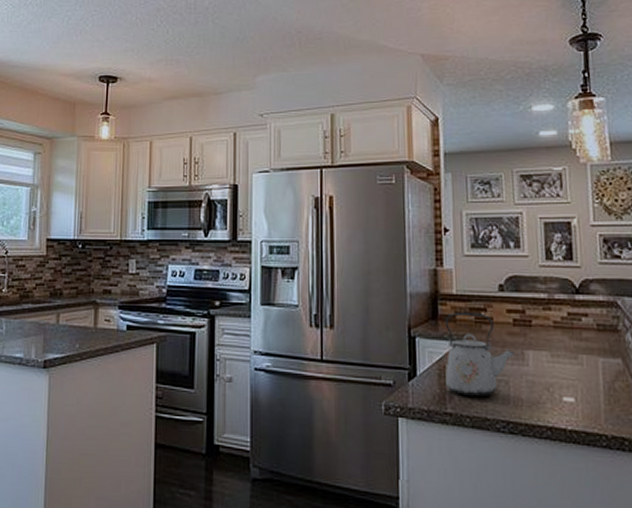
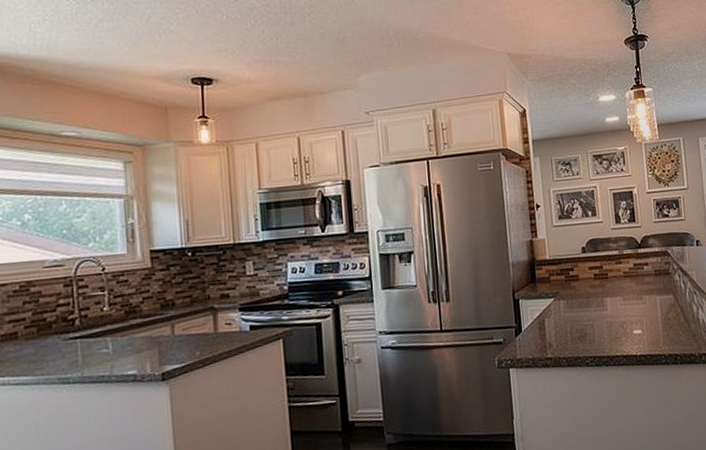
kettle: present [445,311,515,398] -> none [541,272,597,342]

